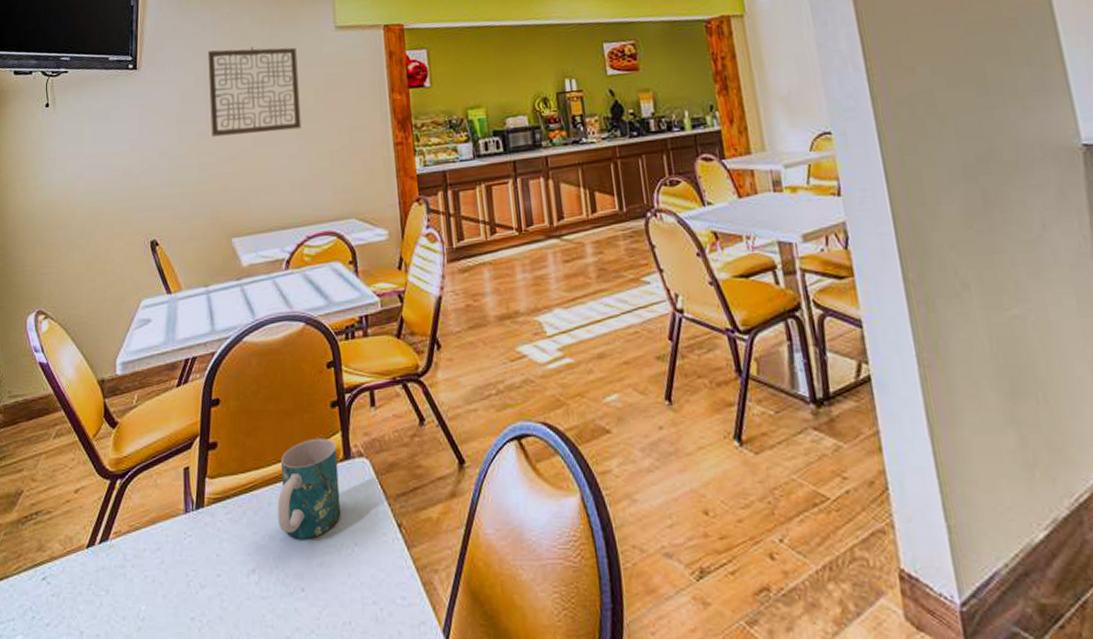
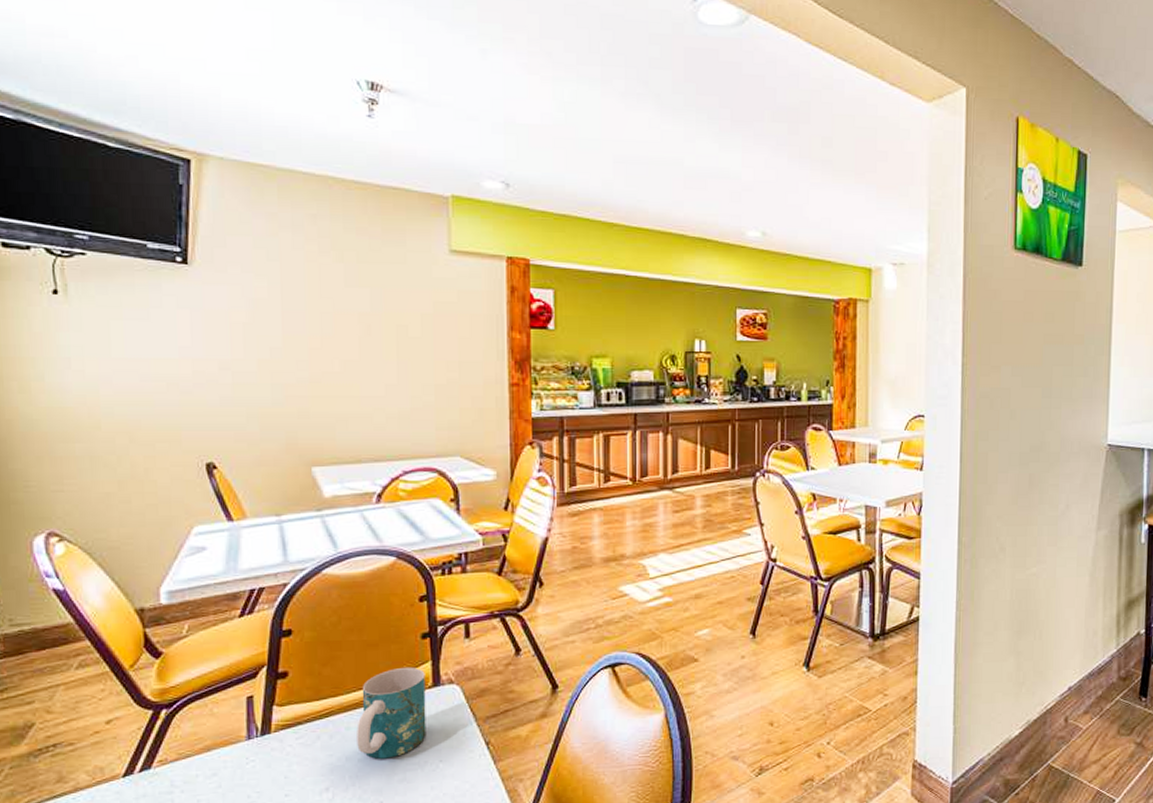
wall art: present [207,47,302,137] -> none [286,254,403,357]

